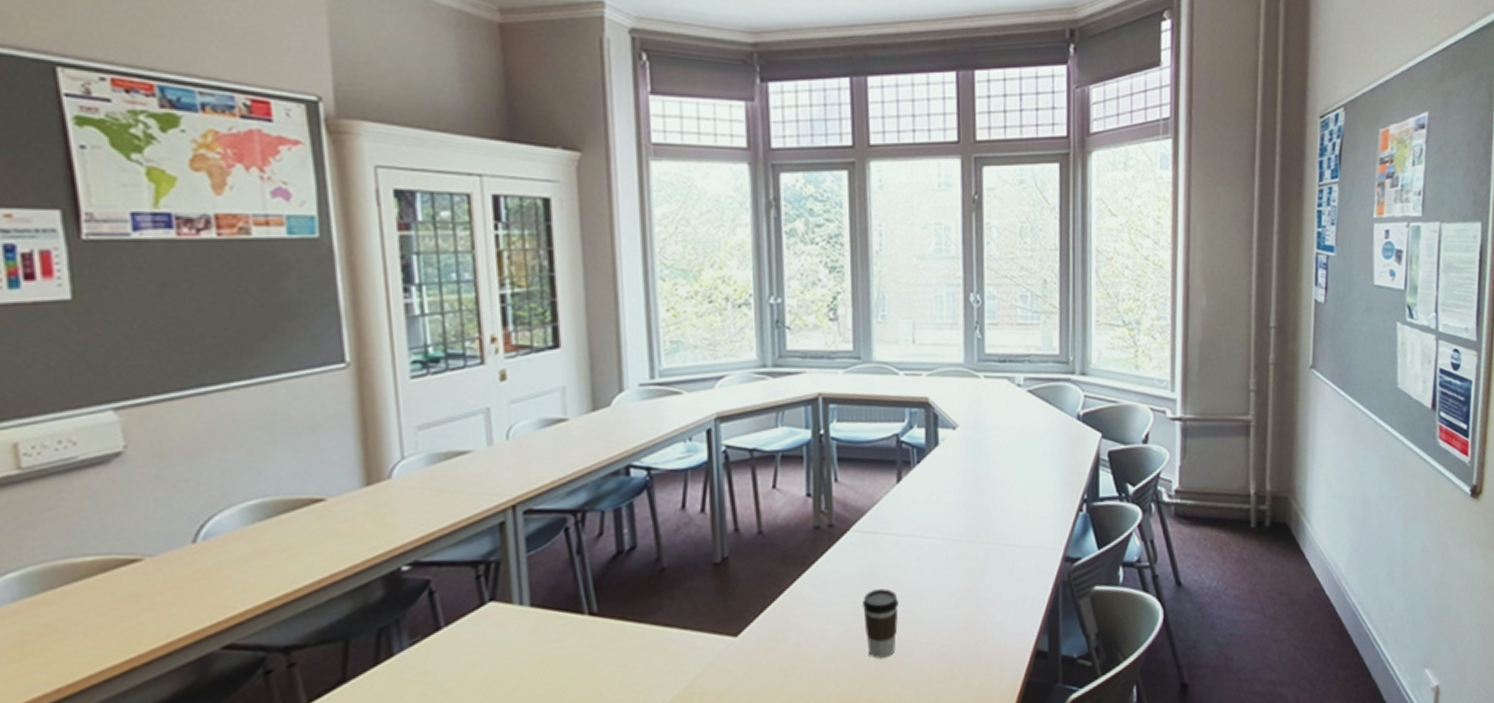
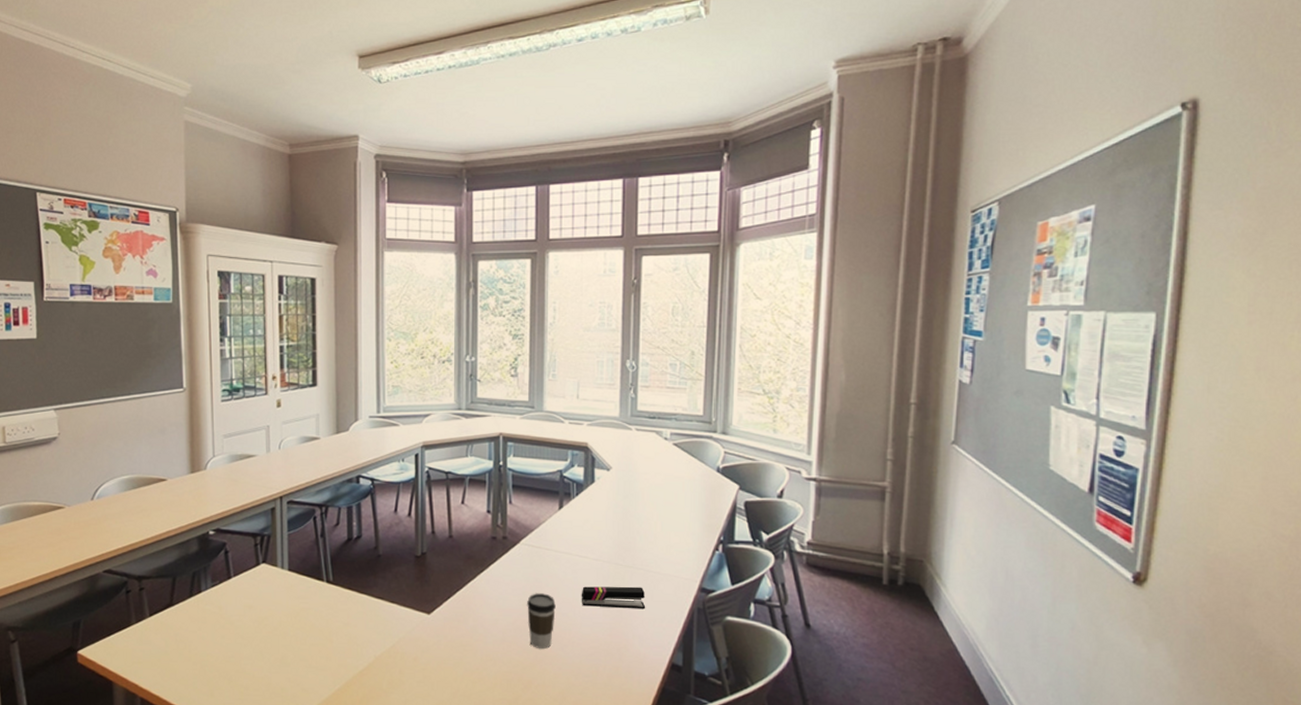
stapler: none [928,565,1005,598] -> present [581,586,646,609]

